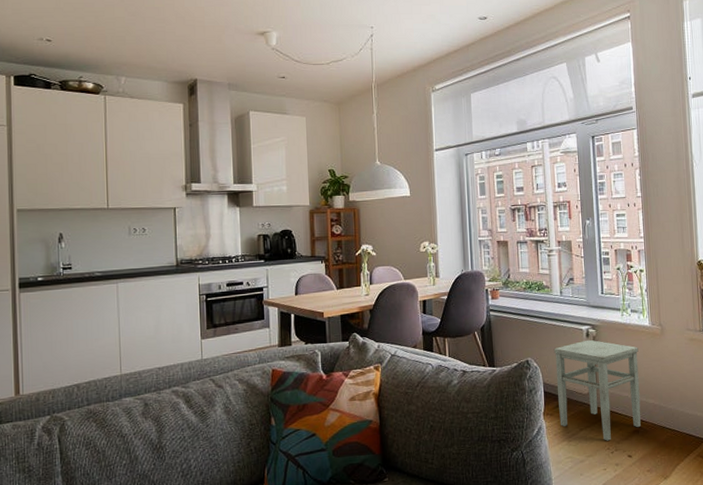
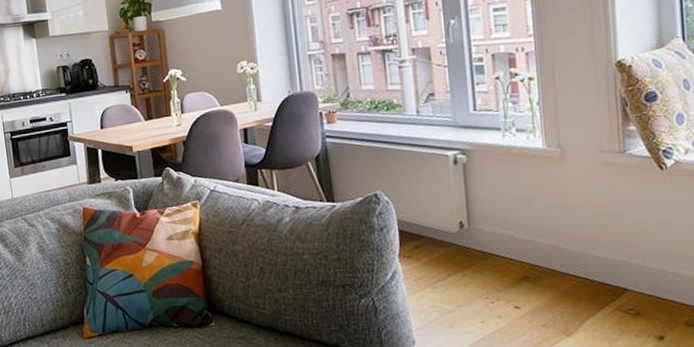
stool: present [553,339,641,441] -> none [410,167,533,289]

